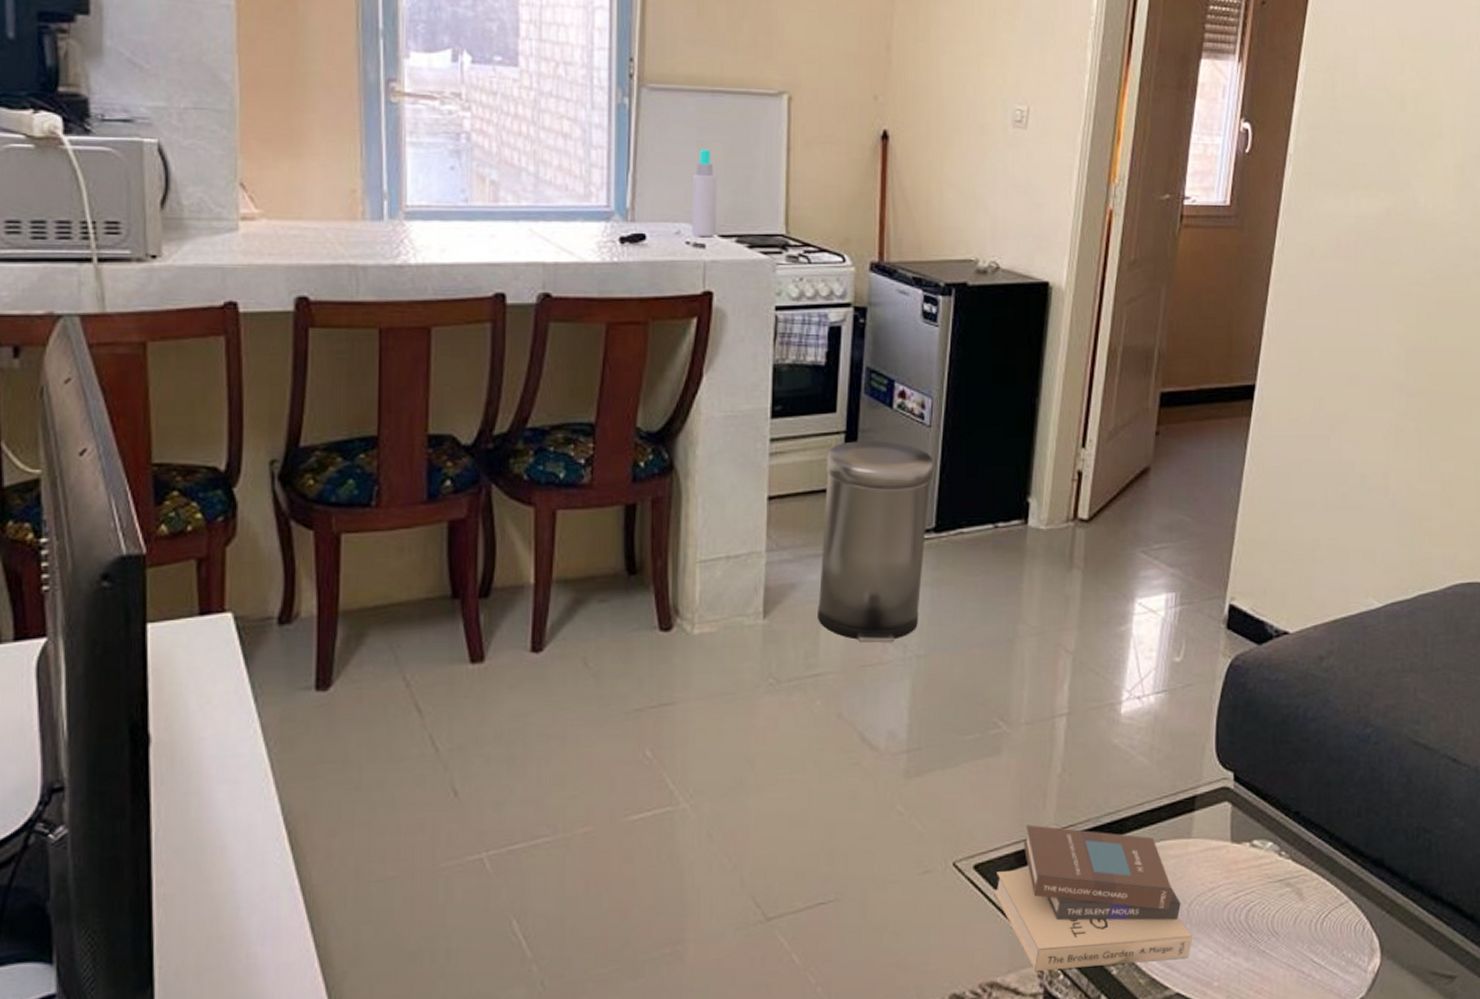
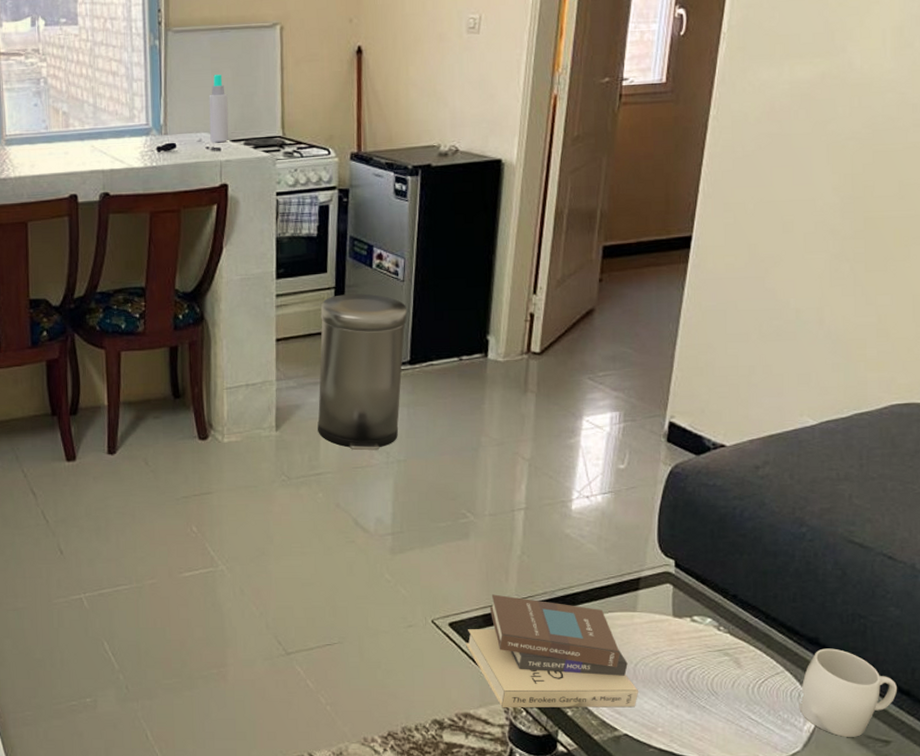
mug: none [1363,870,1461,976] -> present [799,648,897,737]

